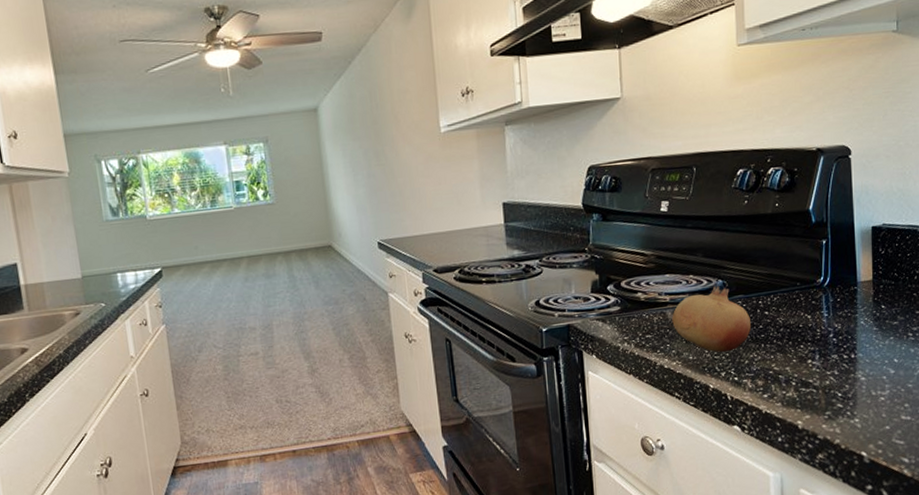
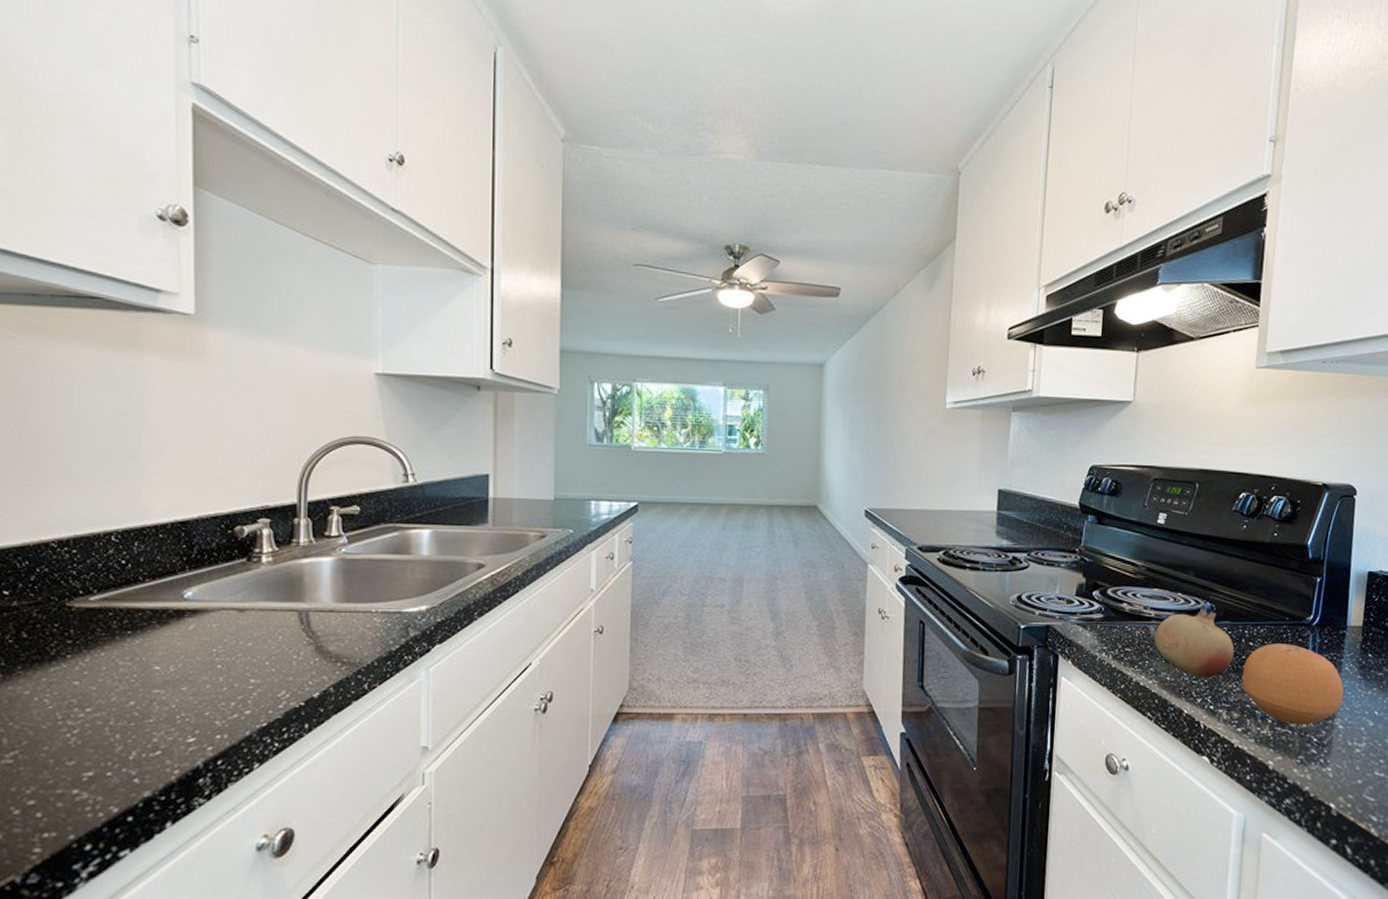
fruit: none [762,307,863,383] -> present [1242,643,1344,726]

